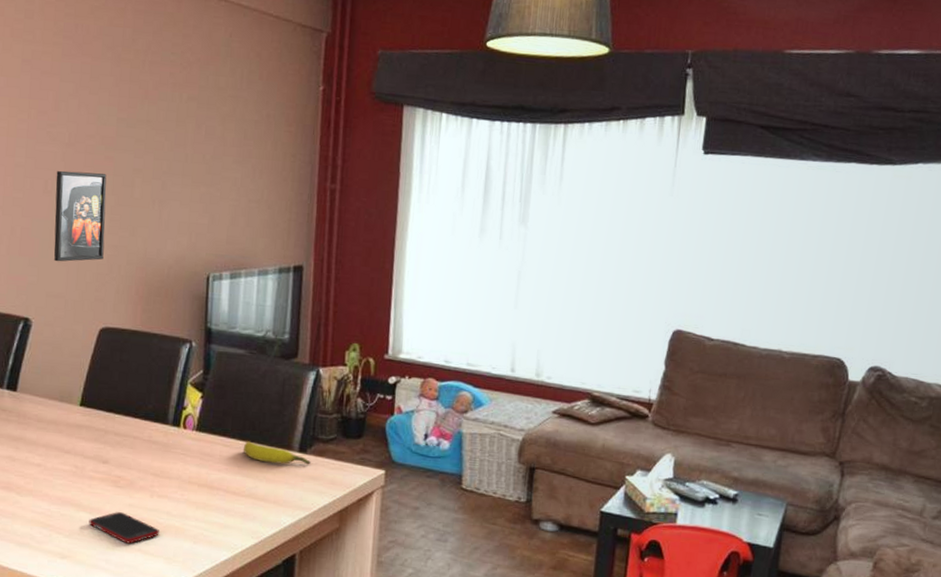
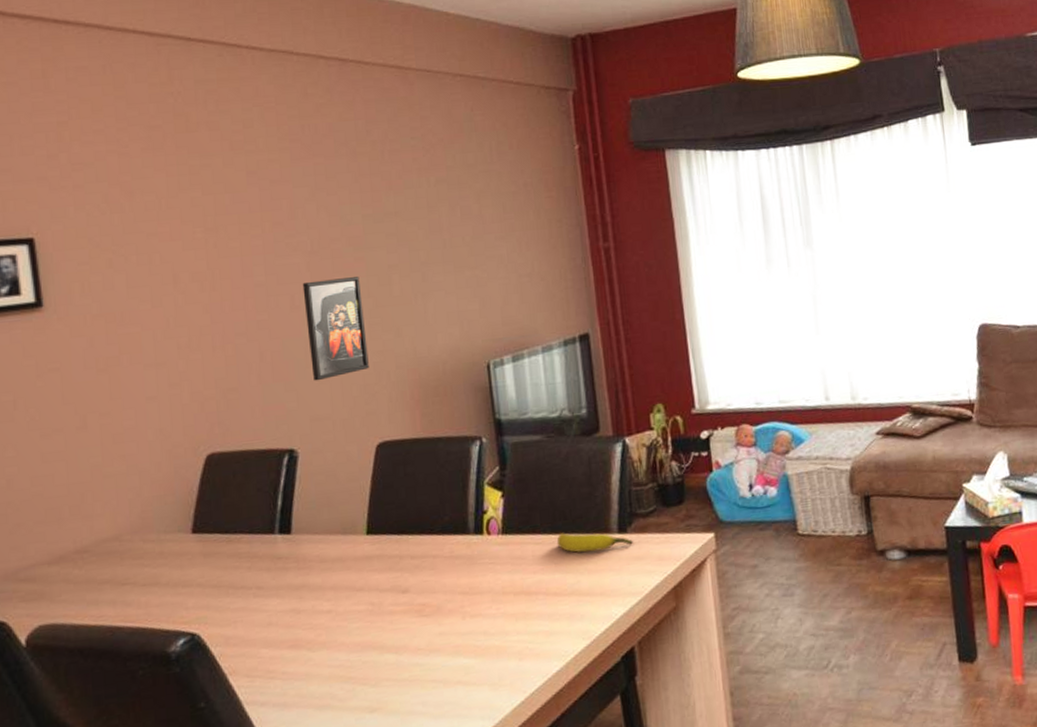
cell phone: present [89,512,159,544] -> none [396,644,479,678]

